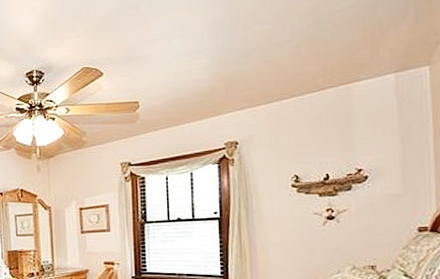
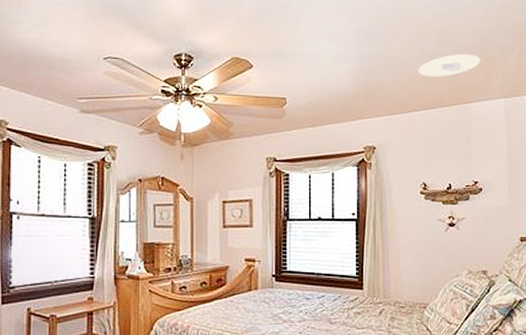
recessed light: none [285,28,363,61] -> present [418,54,481,78]

